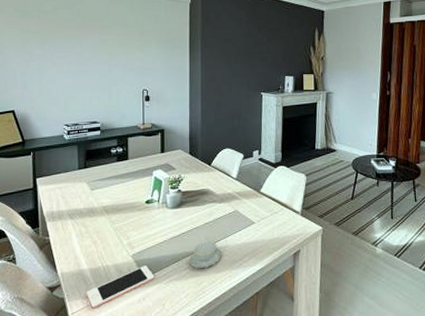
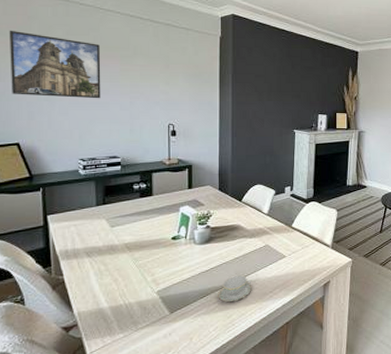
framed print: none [8,7,84,68] -> present [9,30,101,99]
cell phone: present [87,266,154,309] -> none [107,301,181,347]

